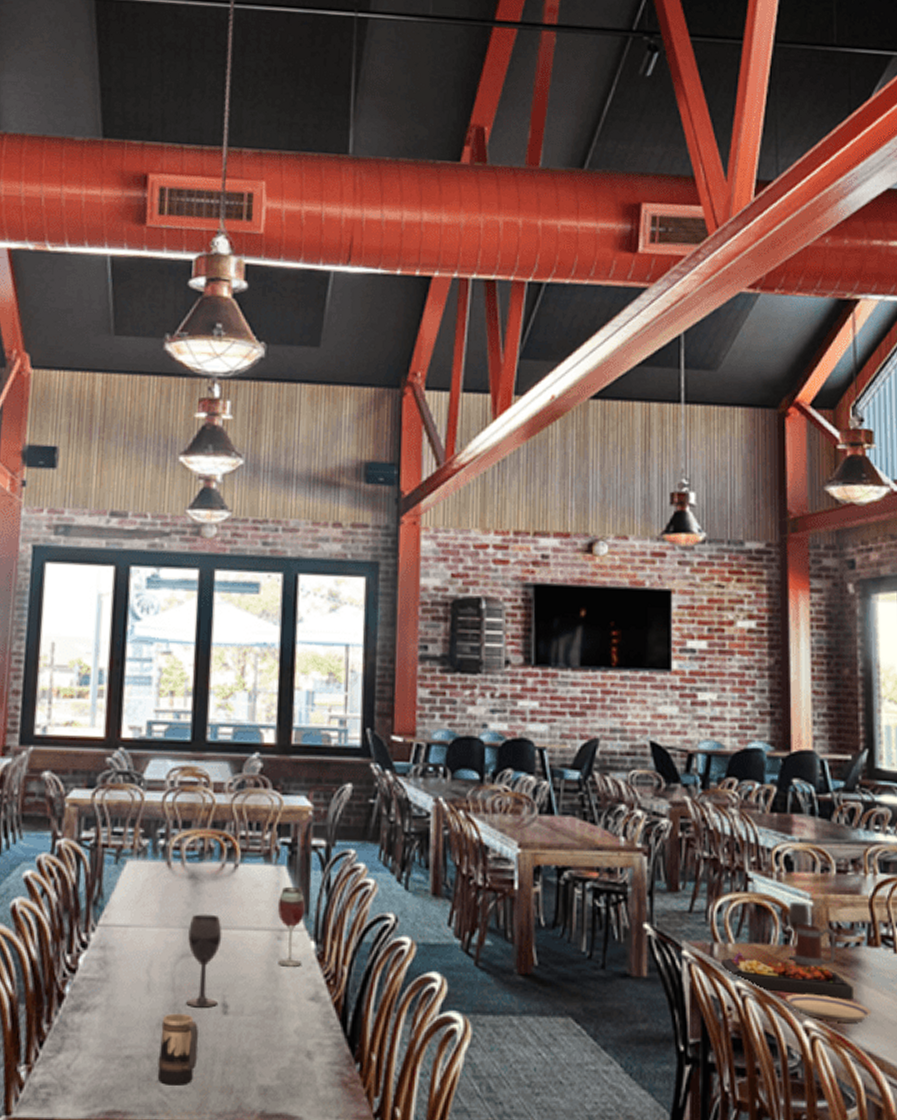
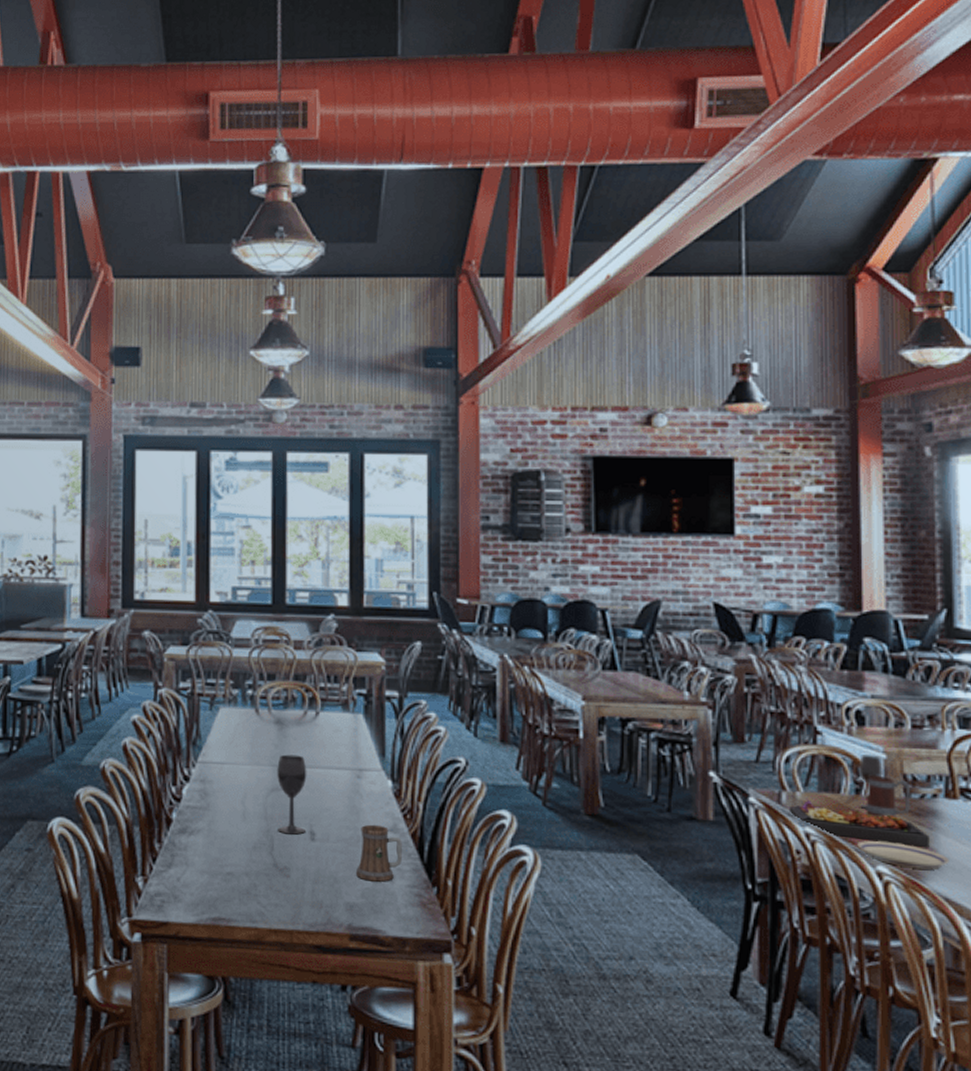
beer mug: present [157,1013,198,1085] -> none [255,838,289,899]
beer mug: none [272,993,324,1060] -> present [356,824,402,882]
wineglass: present [277,886,306,967] -> none [356,732,382,802]

